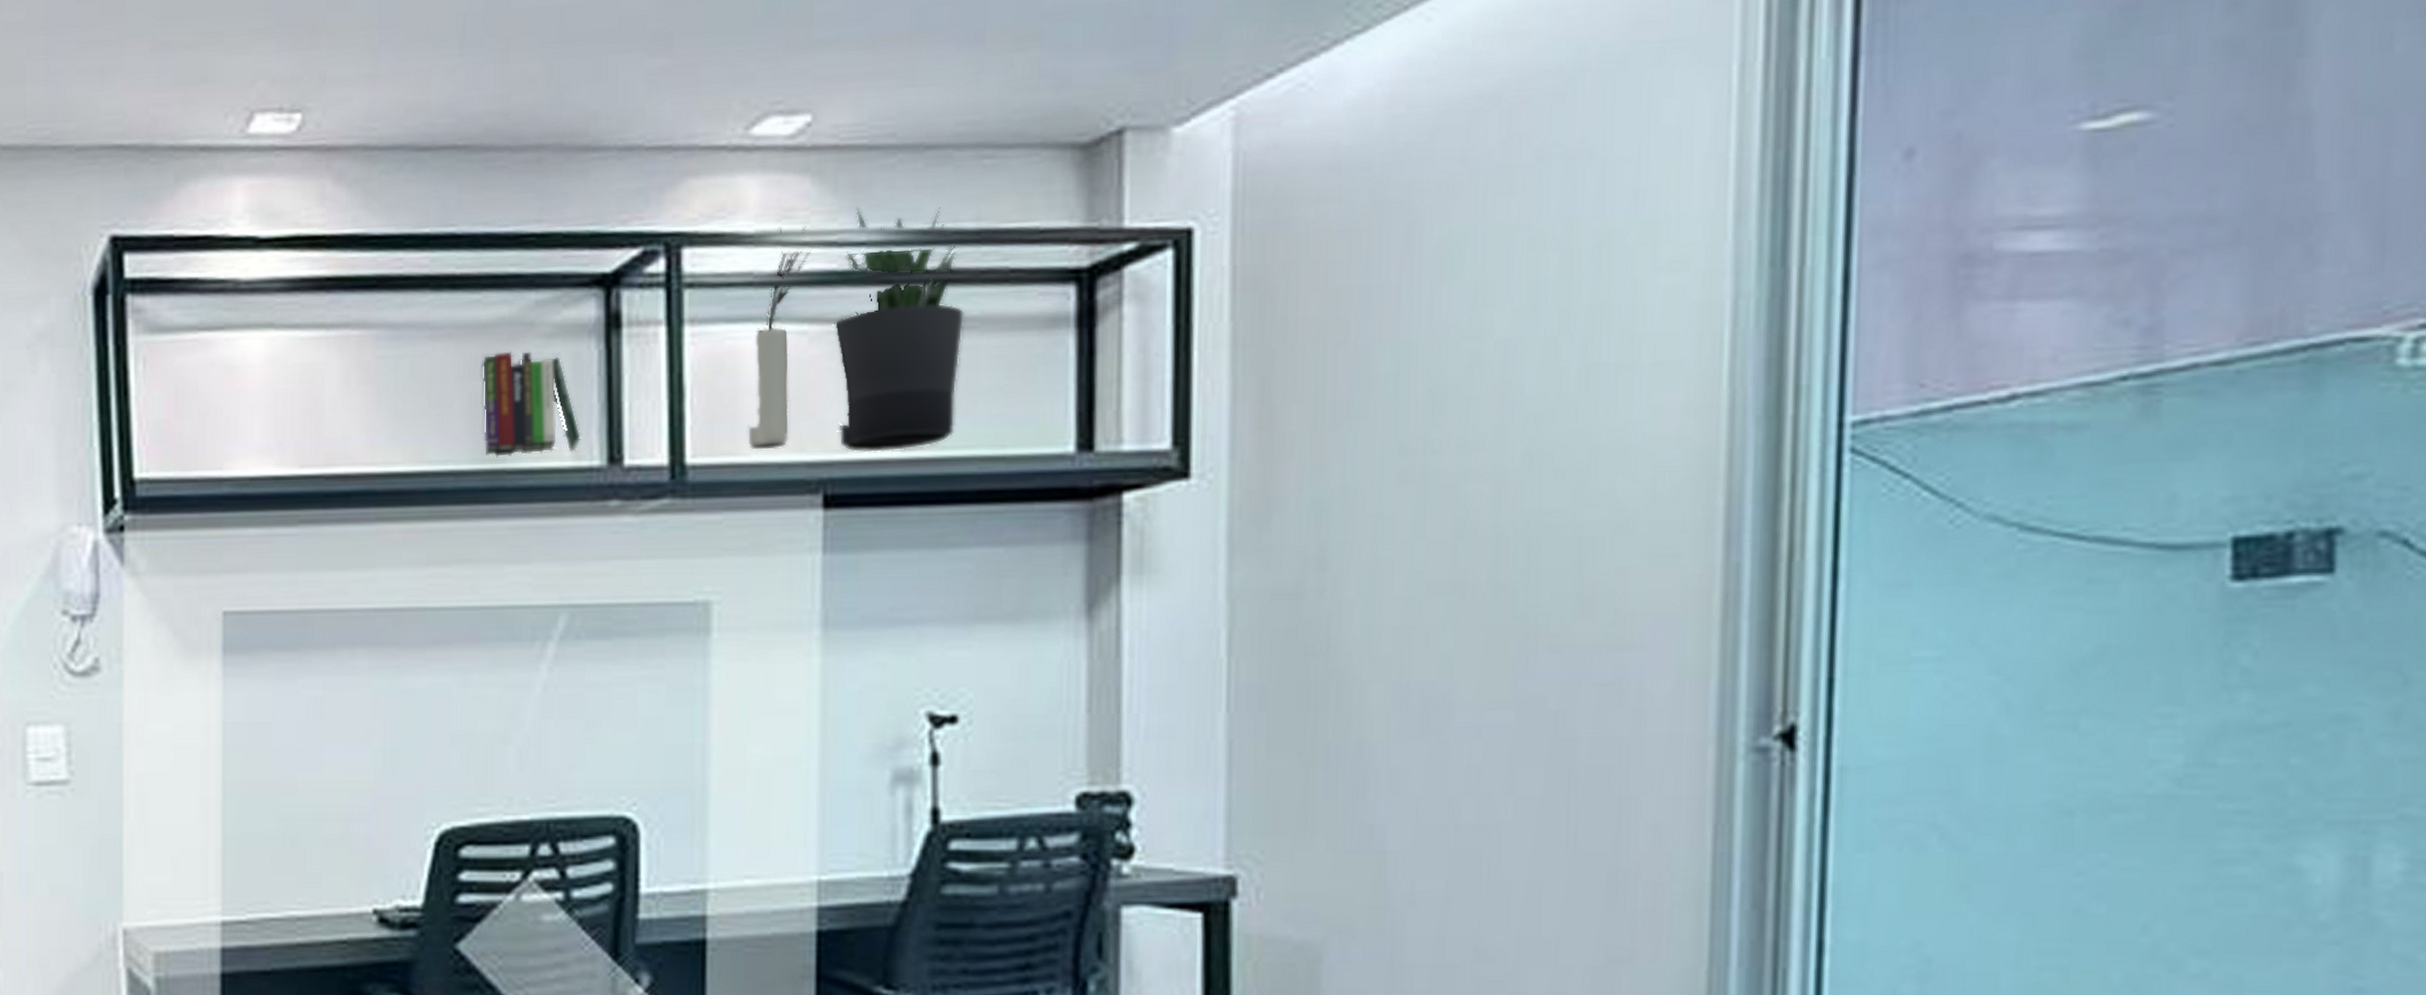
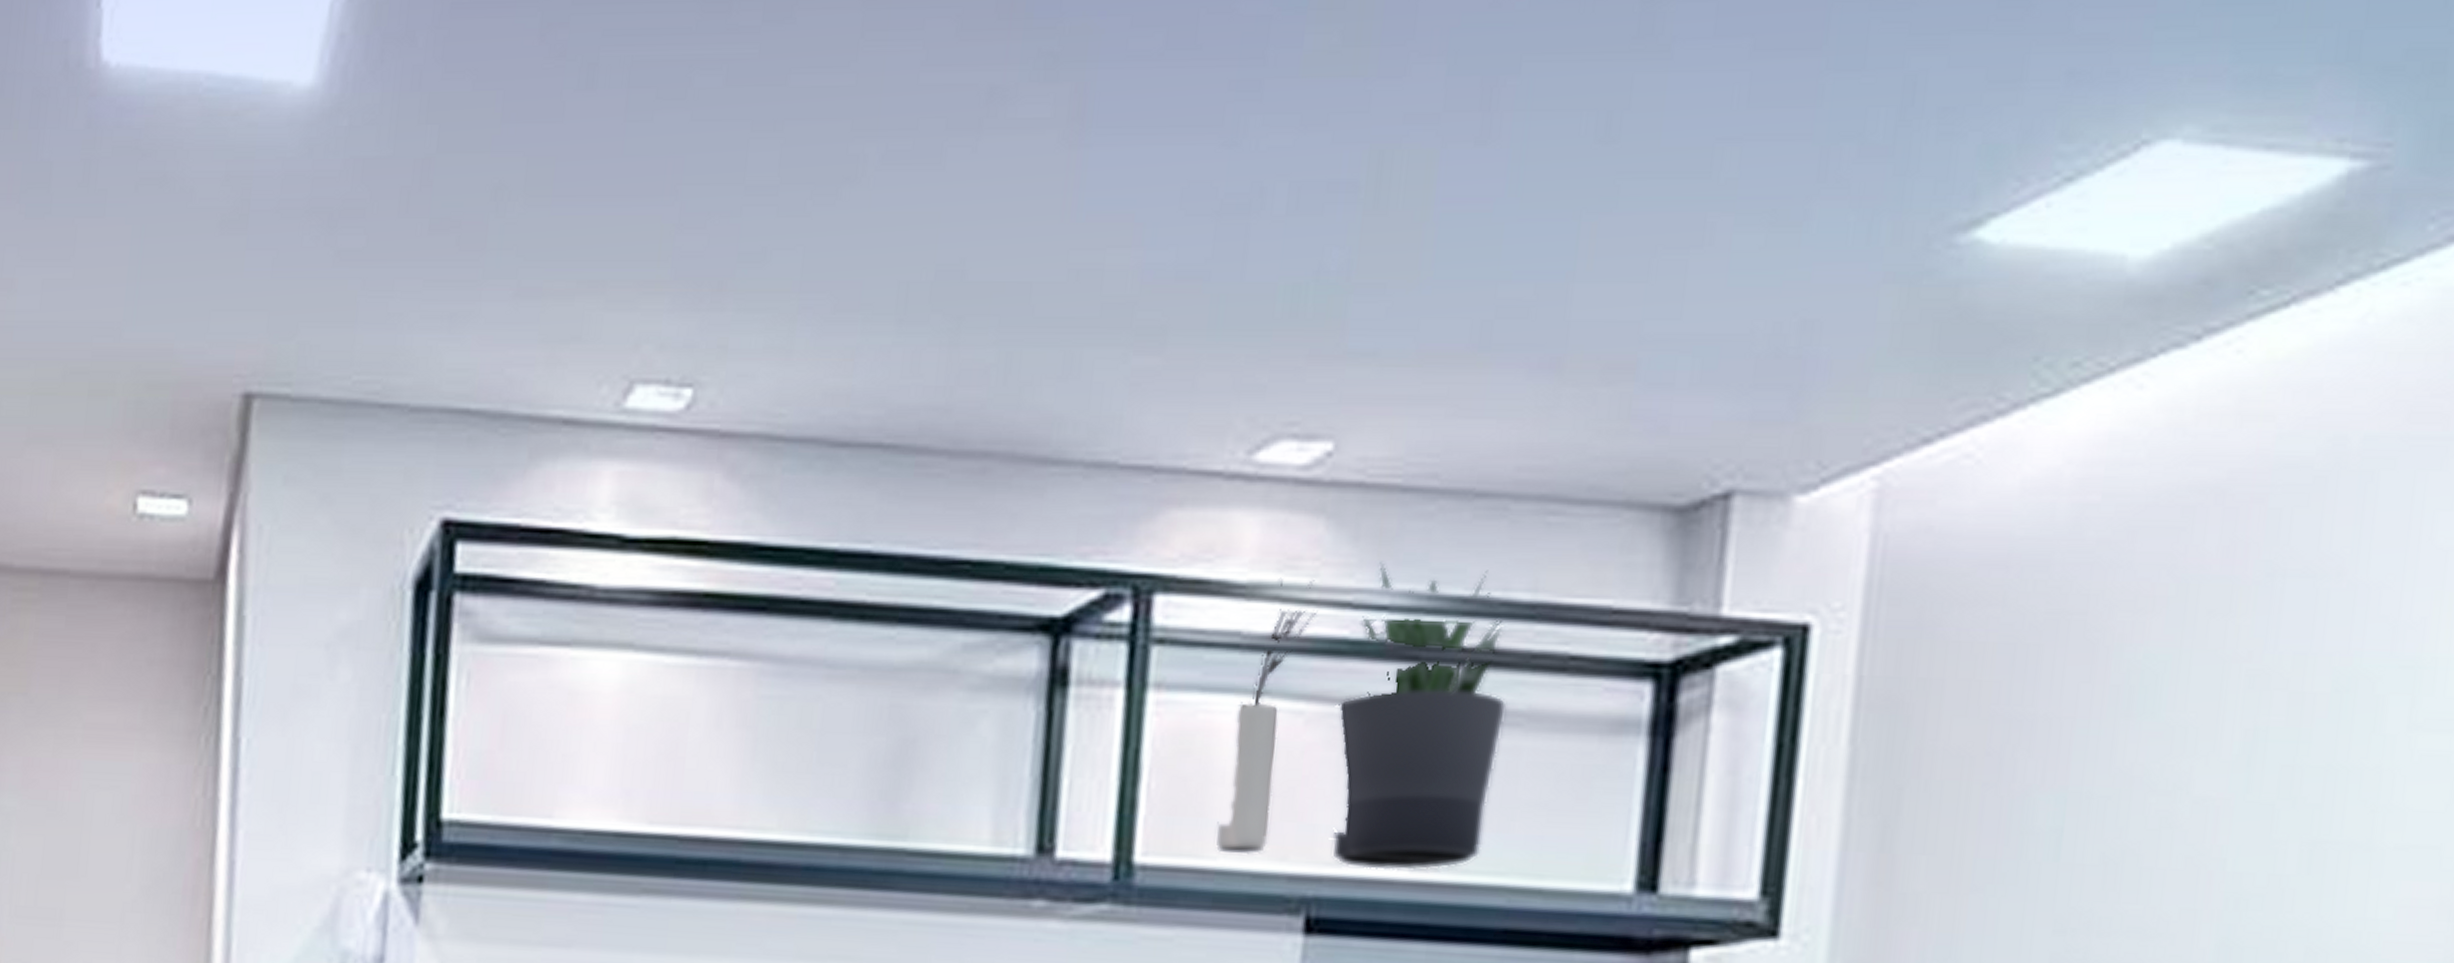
books: present [483,351,581,458] -> none [882,703,1005,835]

